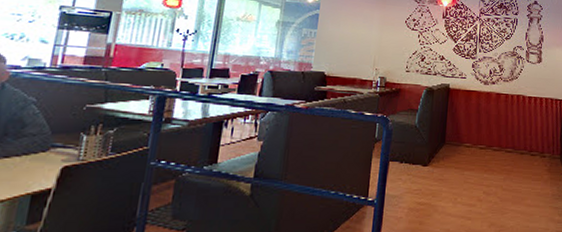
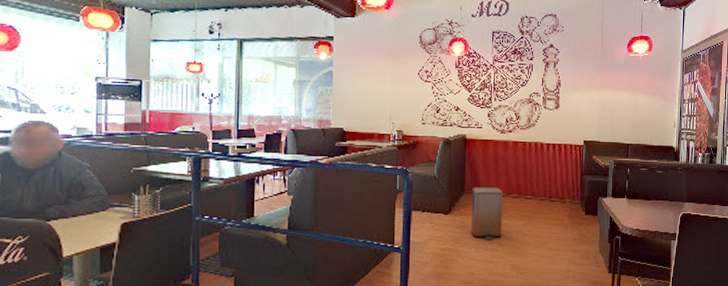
pedal bin: none [449,138,484,194] -> present [471,187,503,239]

